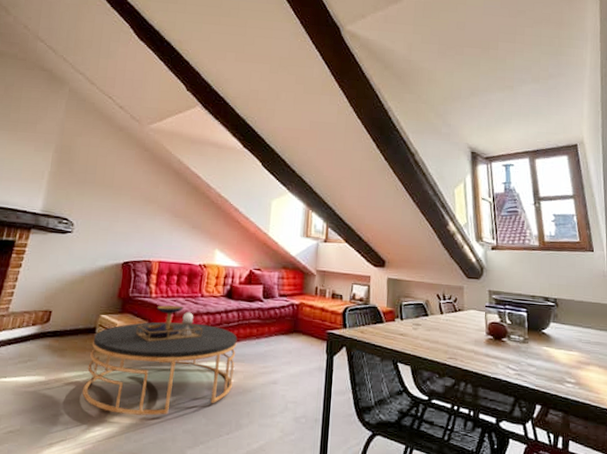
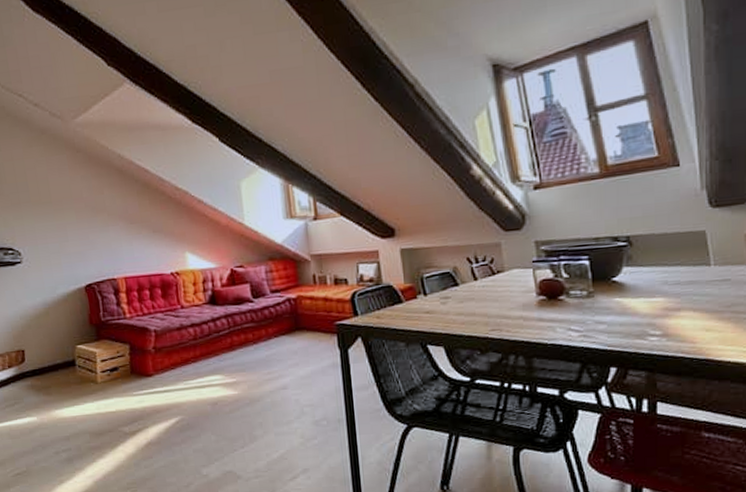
coffee table: present [82,305,238,416] -> none [75,322,237,443]

